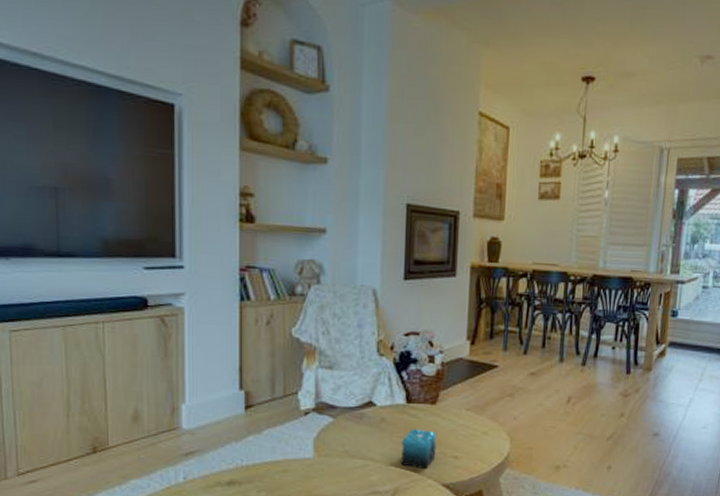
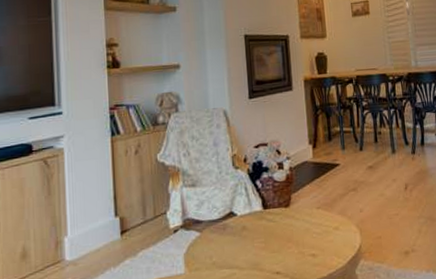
candle: present [400,429,437,468] -> none [262,232,295,271]

